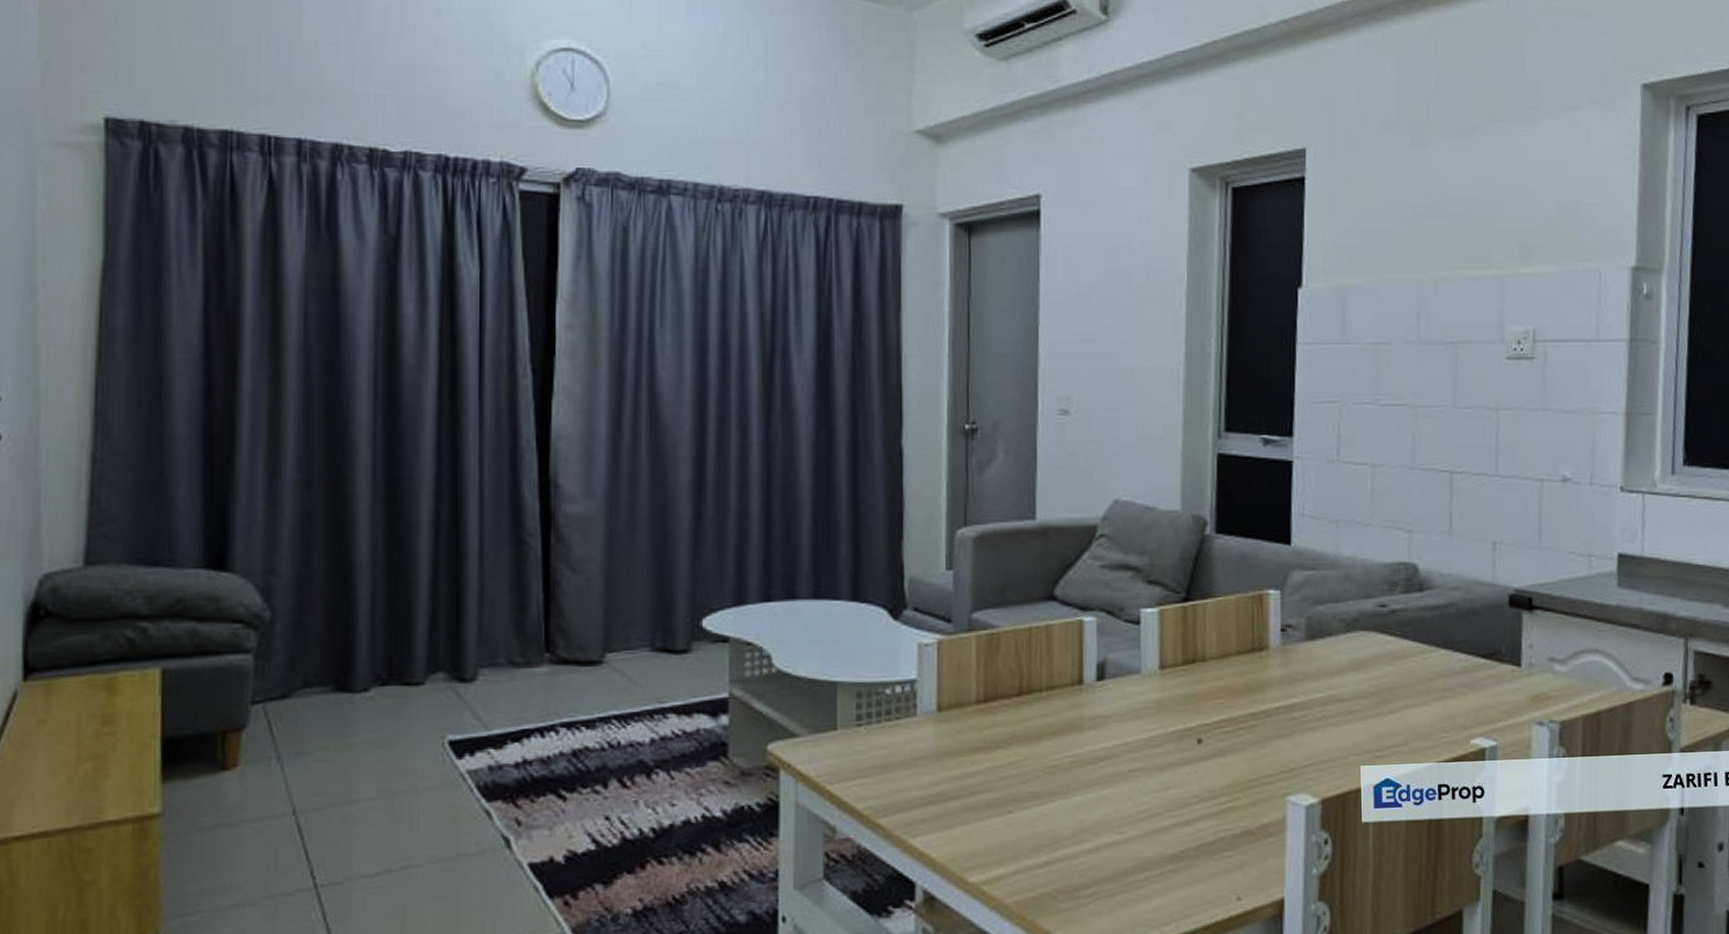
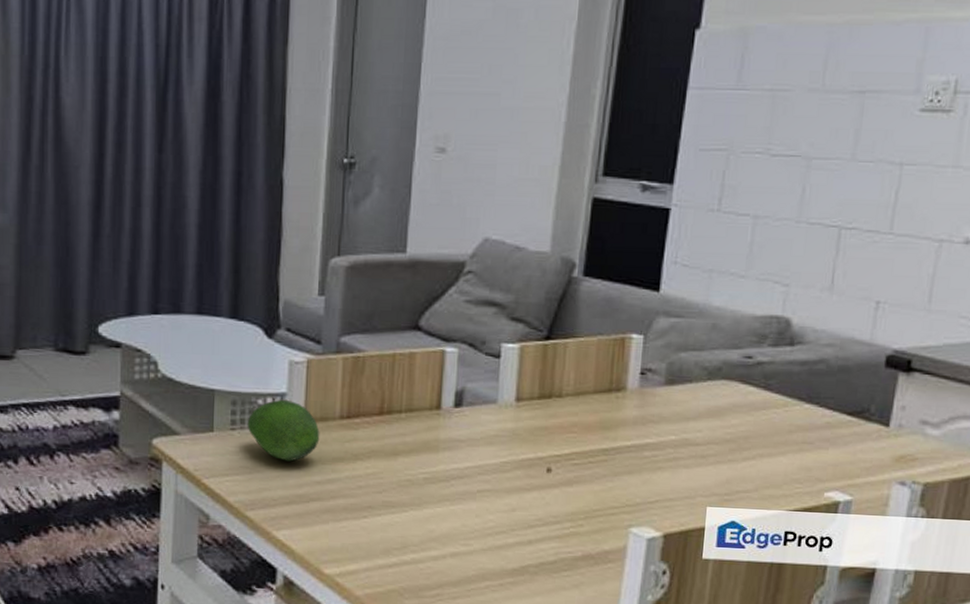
fruit: none [874,686,956,757] -> present [247,399,320,462]

